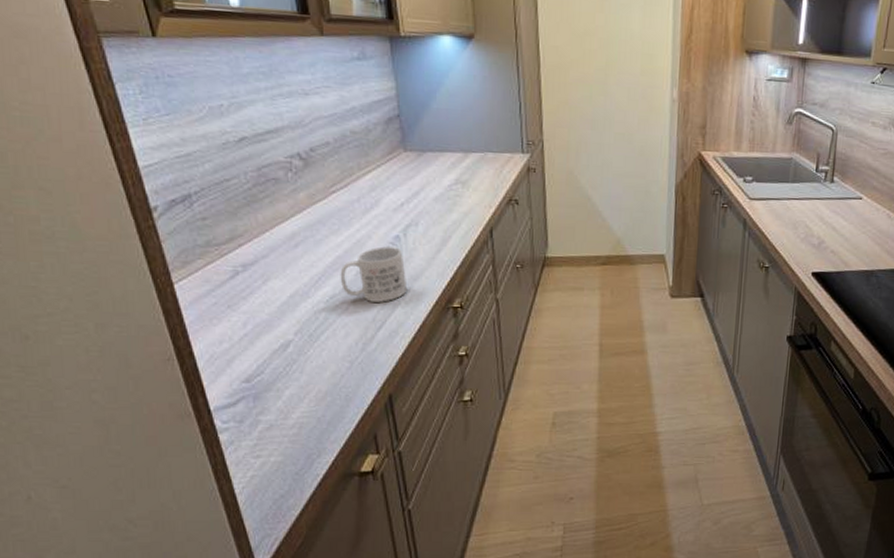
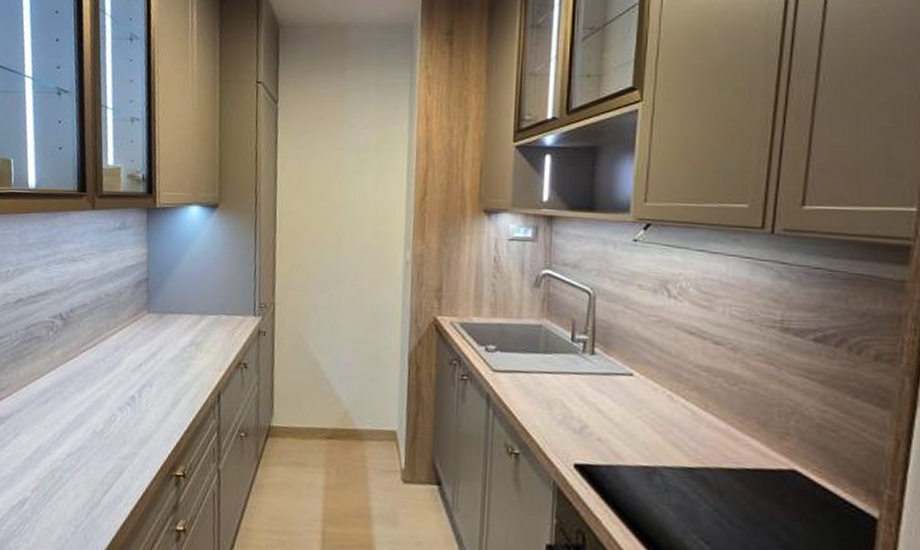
mug: present [340,246,408,302] -> none [78,406,136,465]

